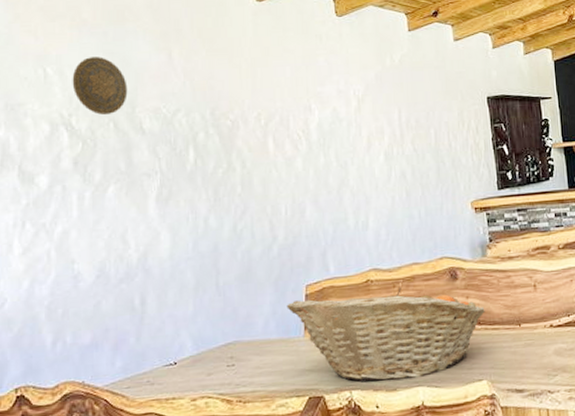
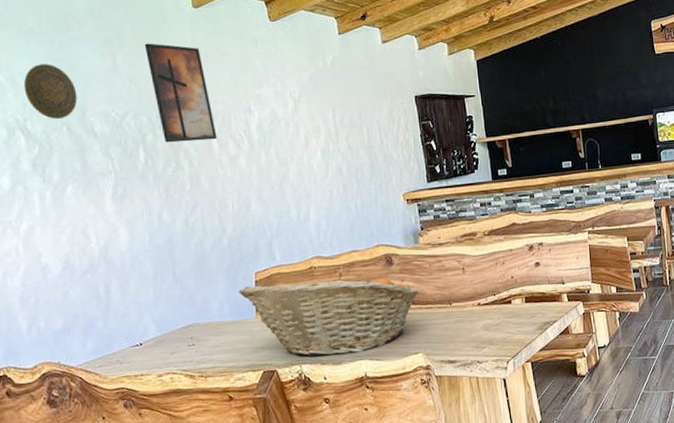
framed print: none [202,37,274,142] -> present [144,43,217,143]

